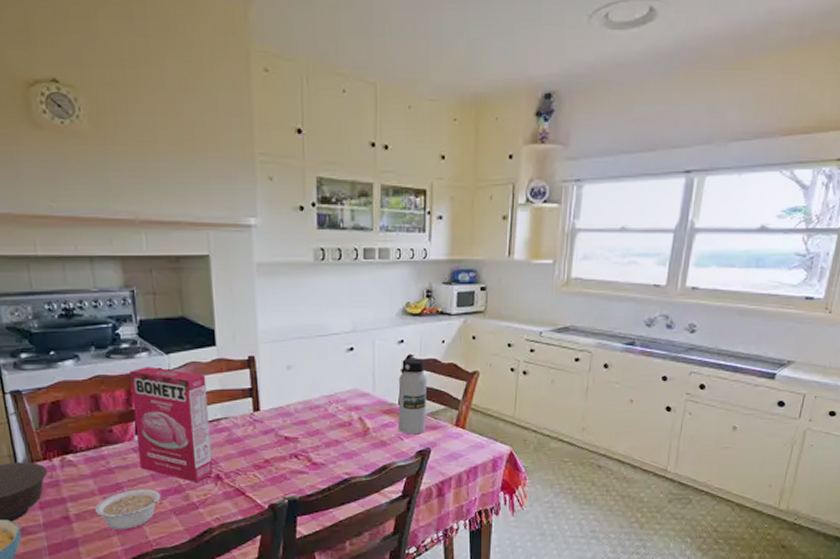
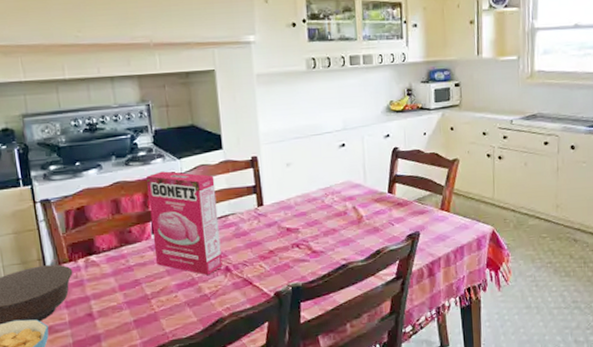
legume: present [94,489,168,530] -> none [115,283,182,324]
water bottle: present [398,358,428,435] -> none [387,149,415,220]

